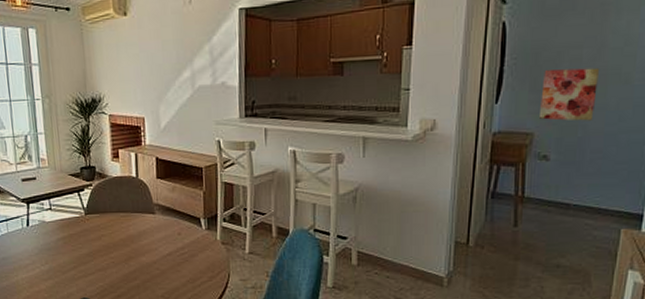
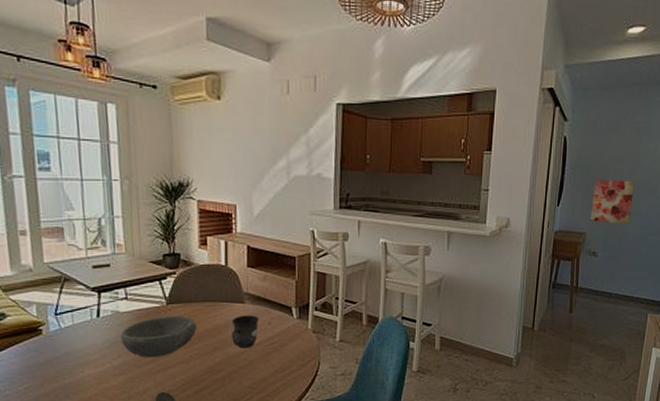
bowl: none [47,225,113,264] -> present [120,315,198,358]
mug: none [144,226,170,258] -> present [232,315,260,349]

